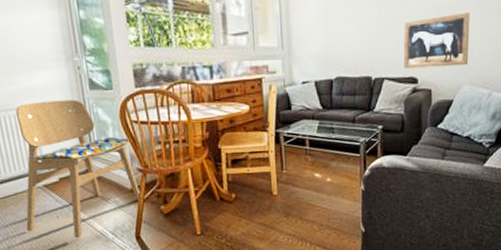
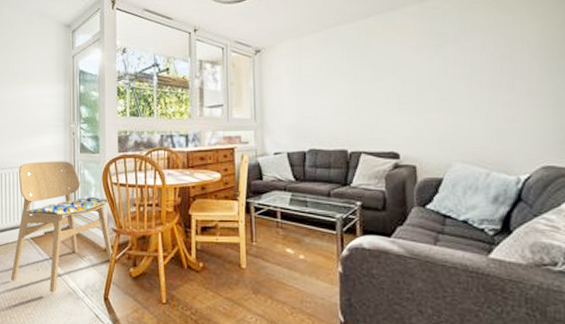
wall art: present [403,11,471,69] -> none [381,86,459,144]

